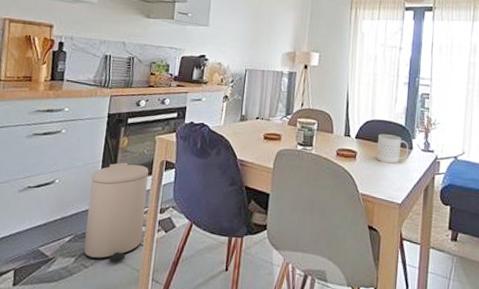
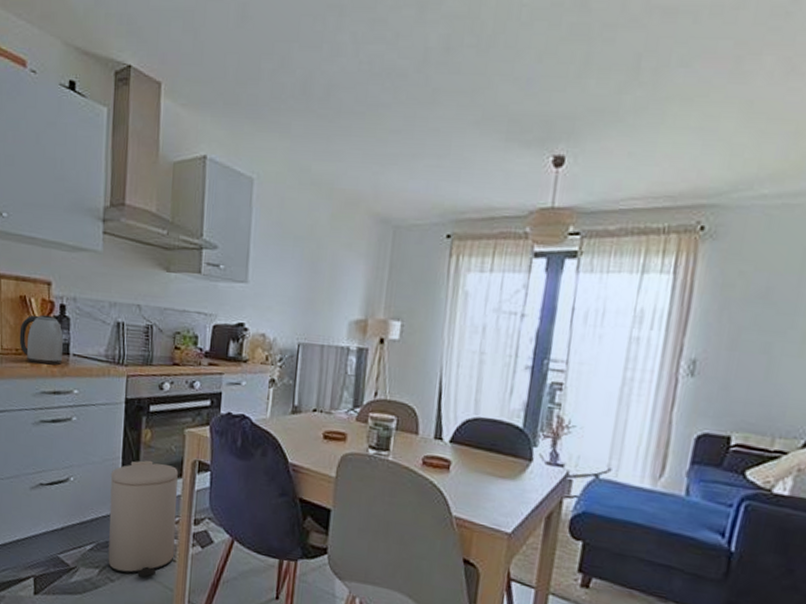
kettle: none [21,50,60,89] -> present [19,314,63,366]
mug: present [376,134,409,164] -> none [478,438,528,480]

